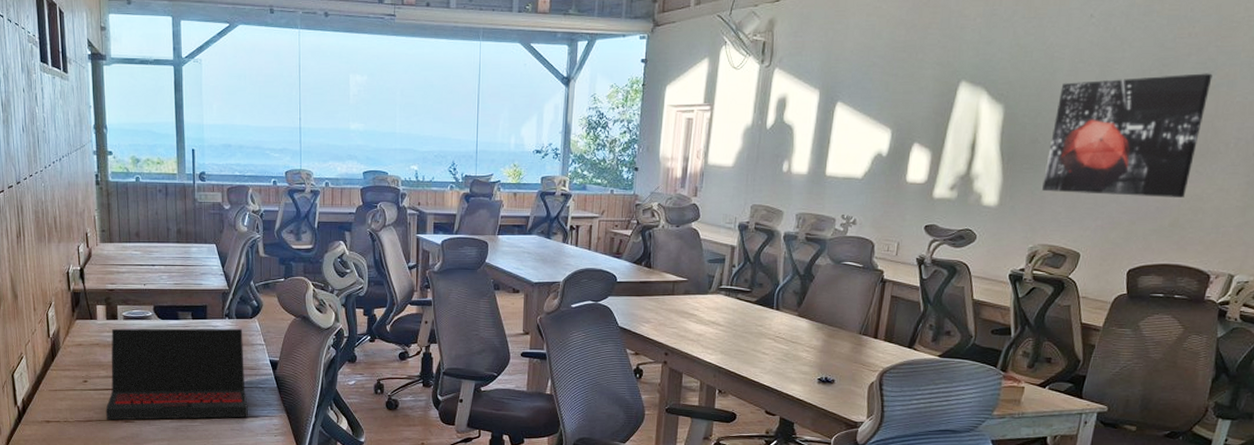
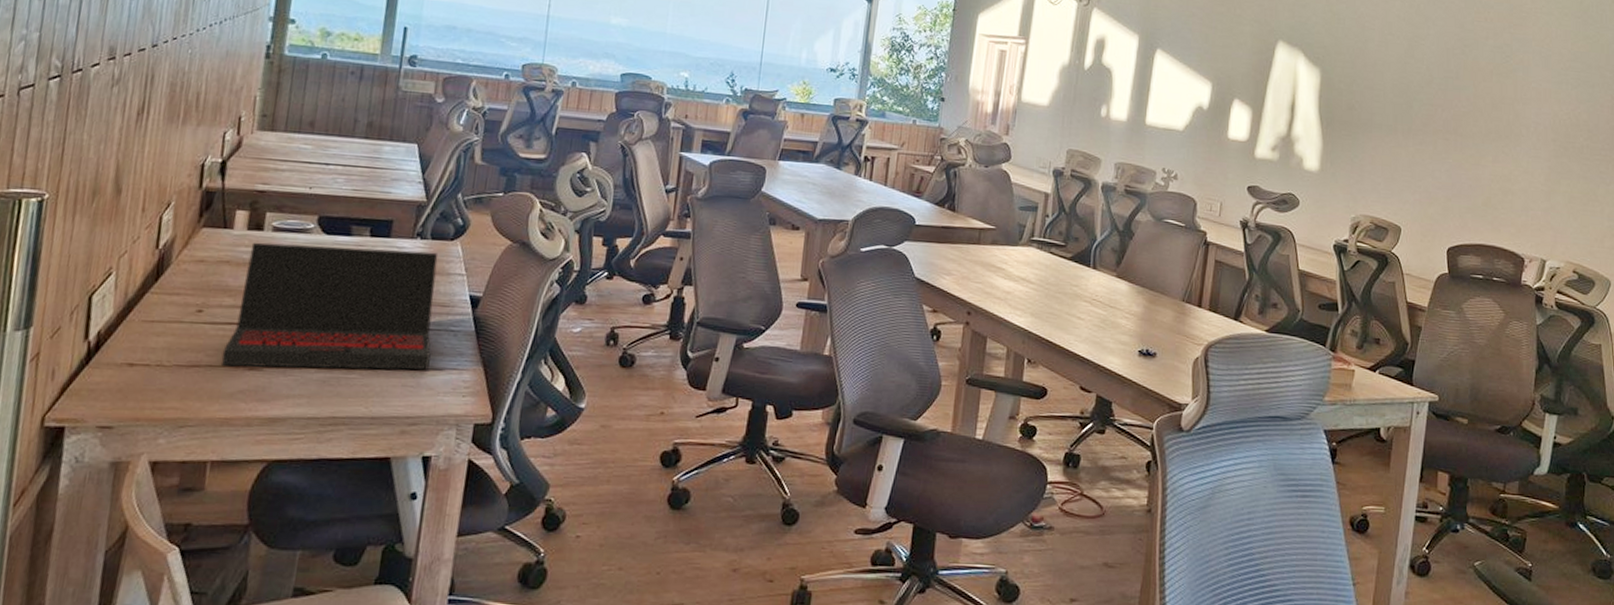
wall art: present [1042,73,1213,198] -> none [1361,53,1509,177]

